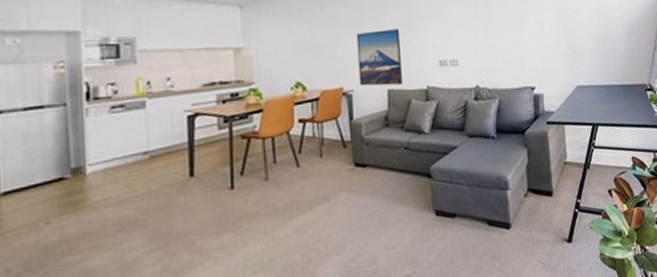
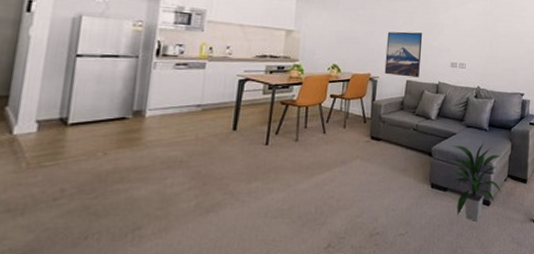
indoor plant: none [454,154,524,250] -> present [450,143,502,221]

